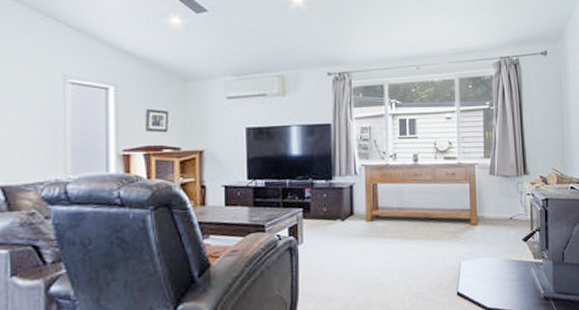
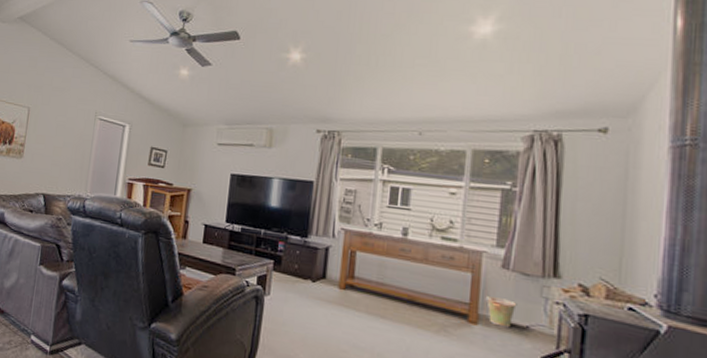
bucket: none [481,199,503,223] -> present [485,295,517,328]

